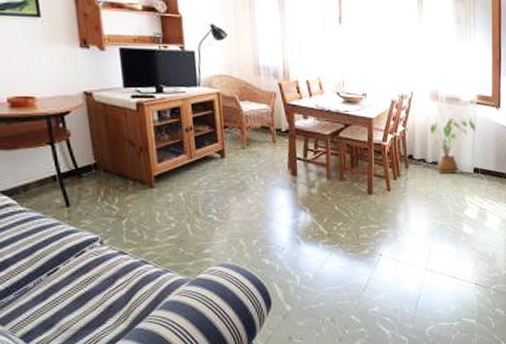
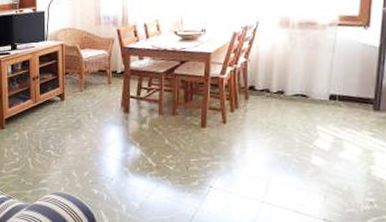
house plant: present [430,117,476,175] -> none [276,41,335,105]

